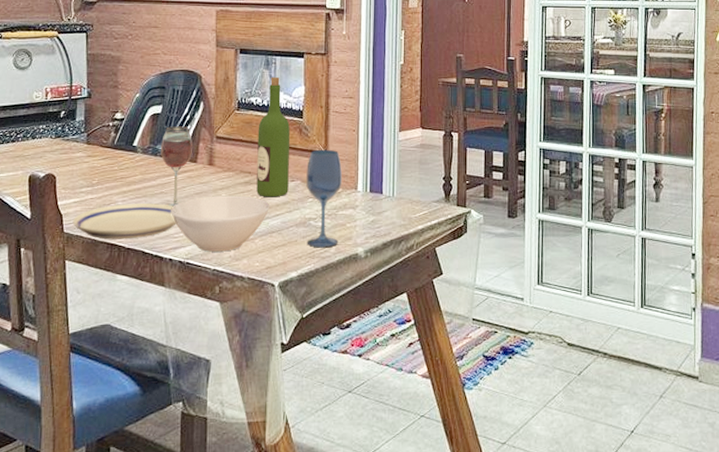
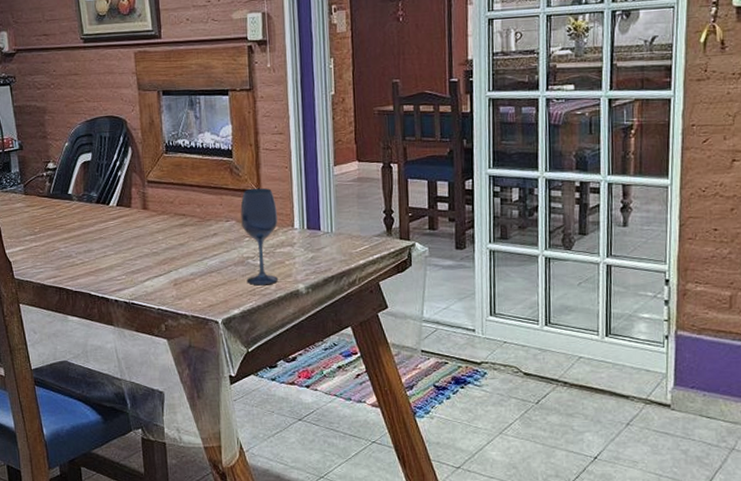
plate: present [72,203,177,240] -> none [21,248,118,284]
wineglass: present [161,126,193,207] -> none [95,172,127,251]
bowl: present [171,195,270,252] -> none [111,237,208,293]
wine bottle: present [256,76,290,197] -> none [188,116,224,239]

